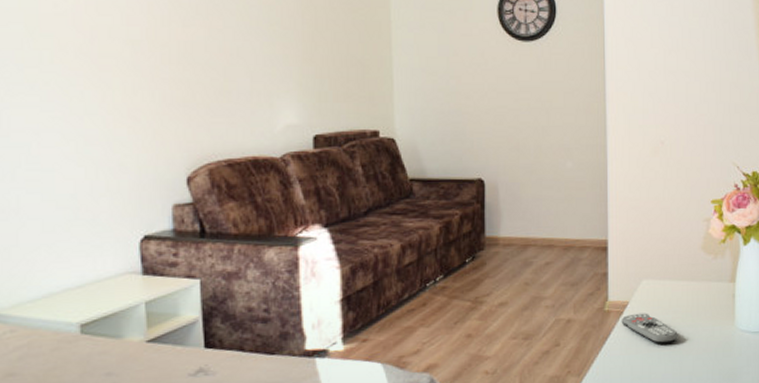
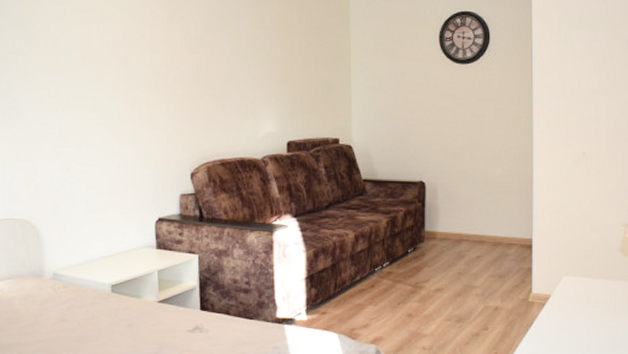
remote control: present [621,313,678,344] -> none [543,306,596,335]

